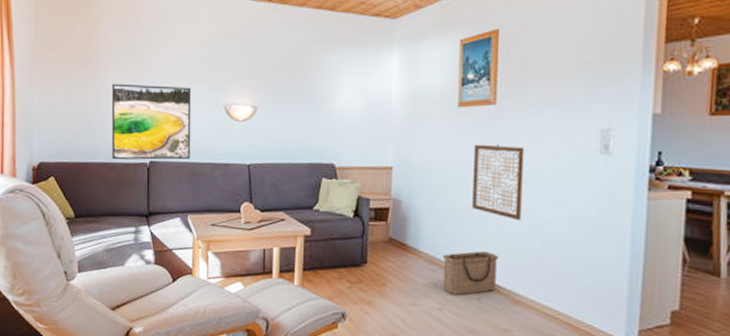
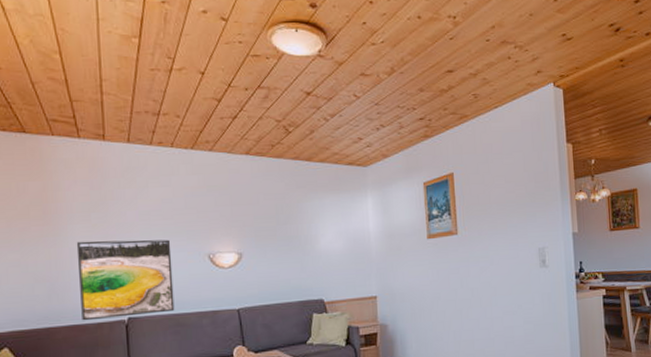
wall art: present [472,143,525,221] -> none [444,266,487,329]

